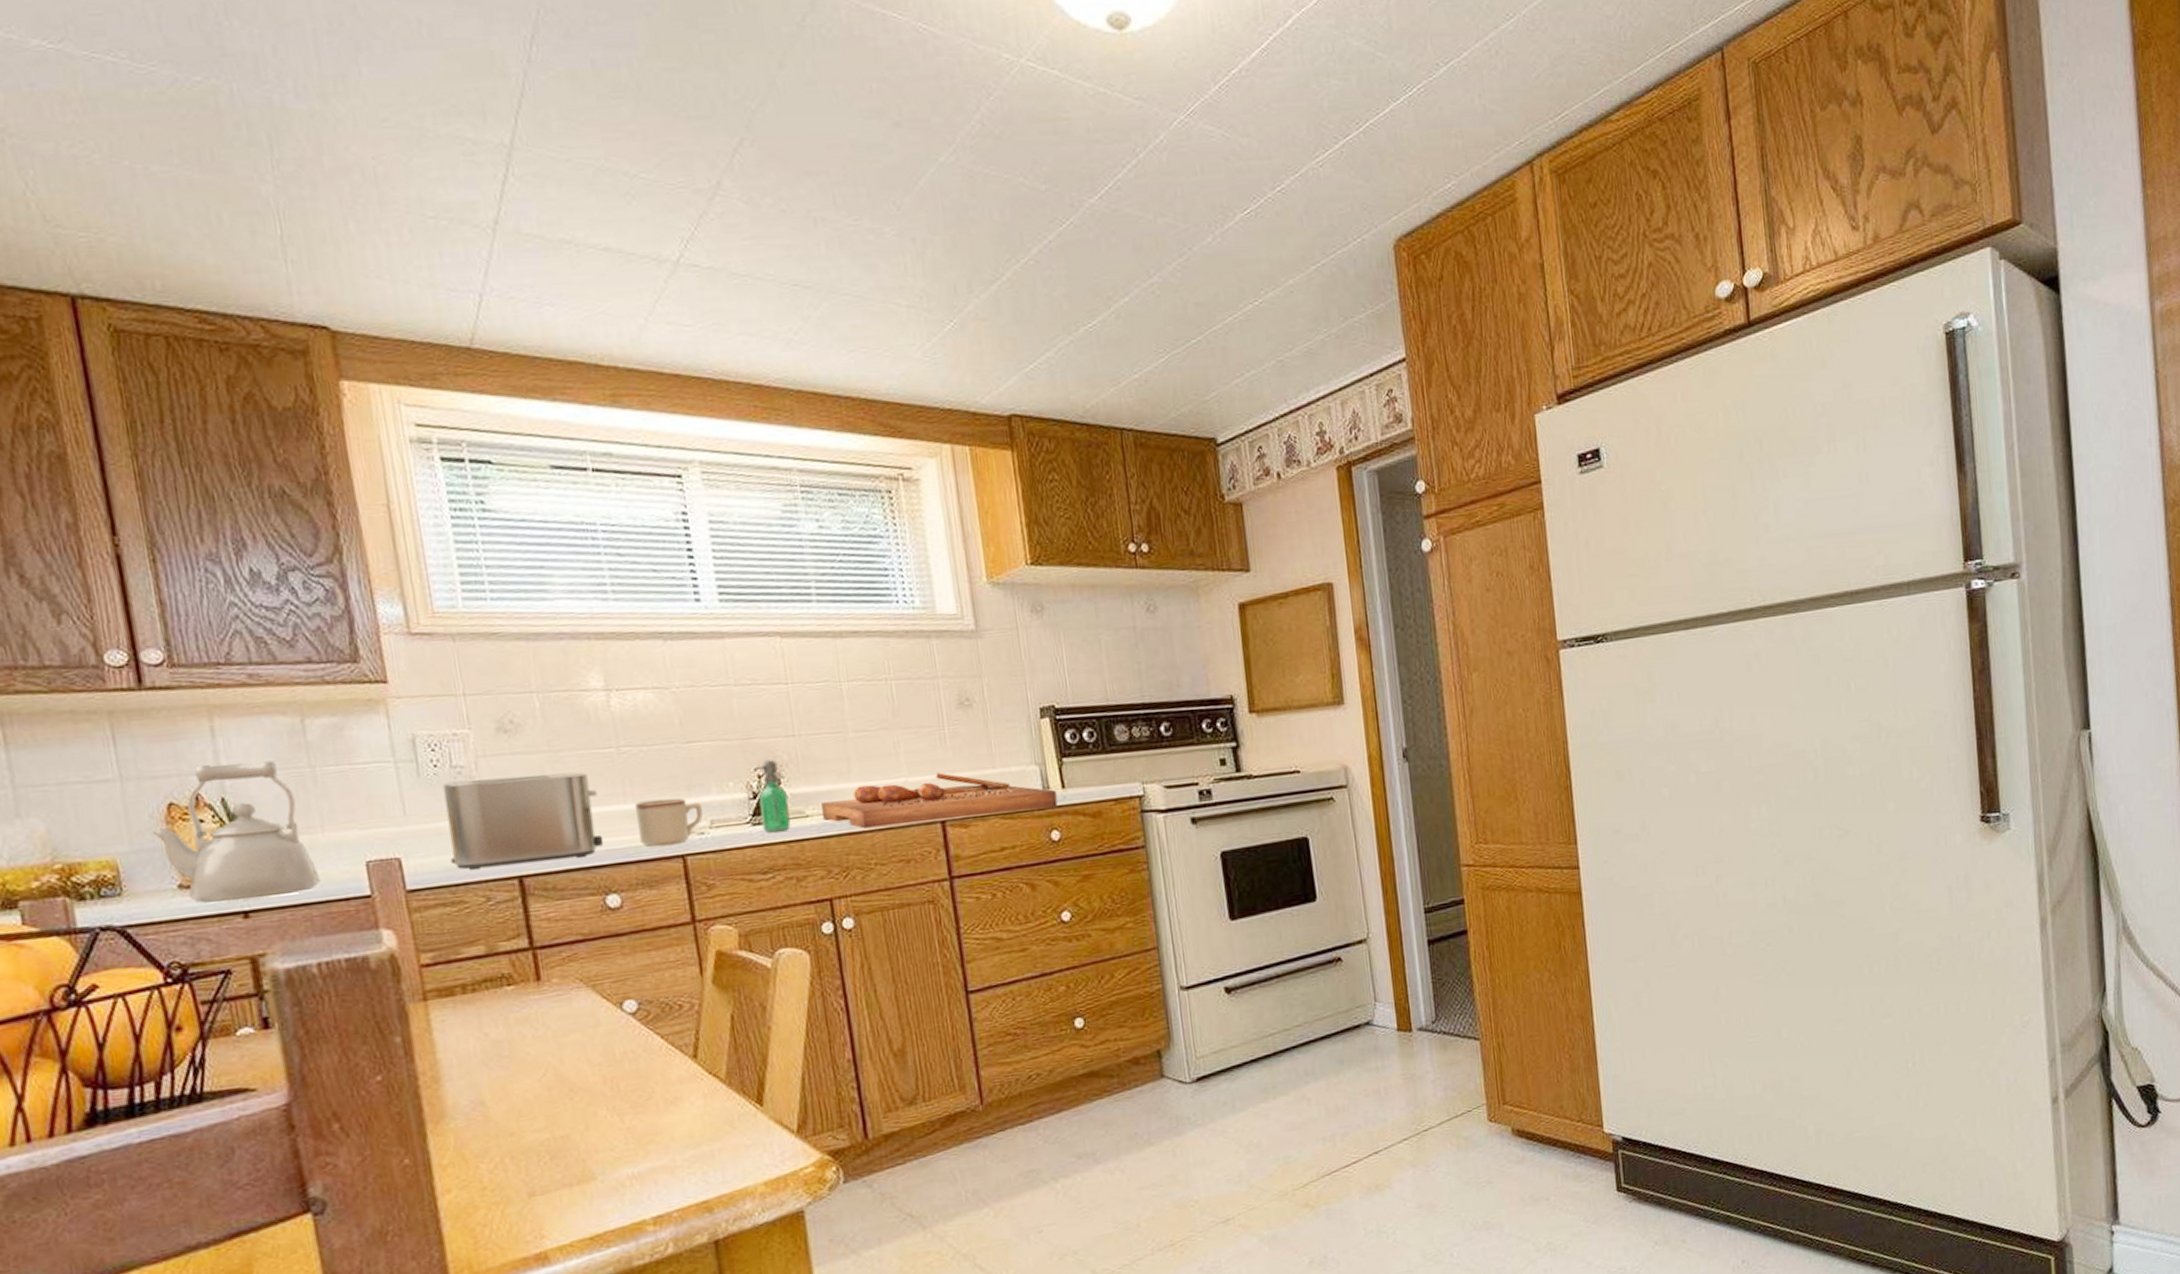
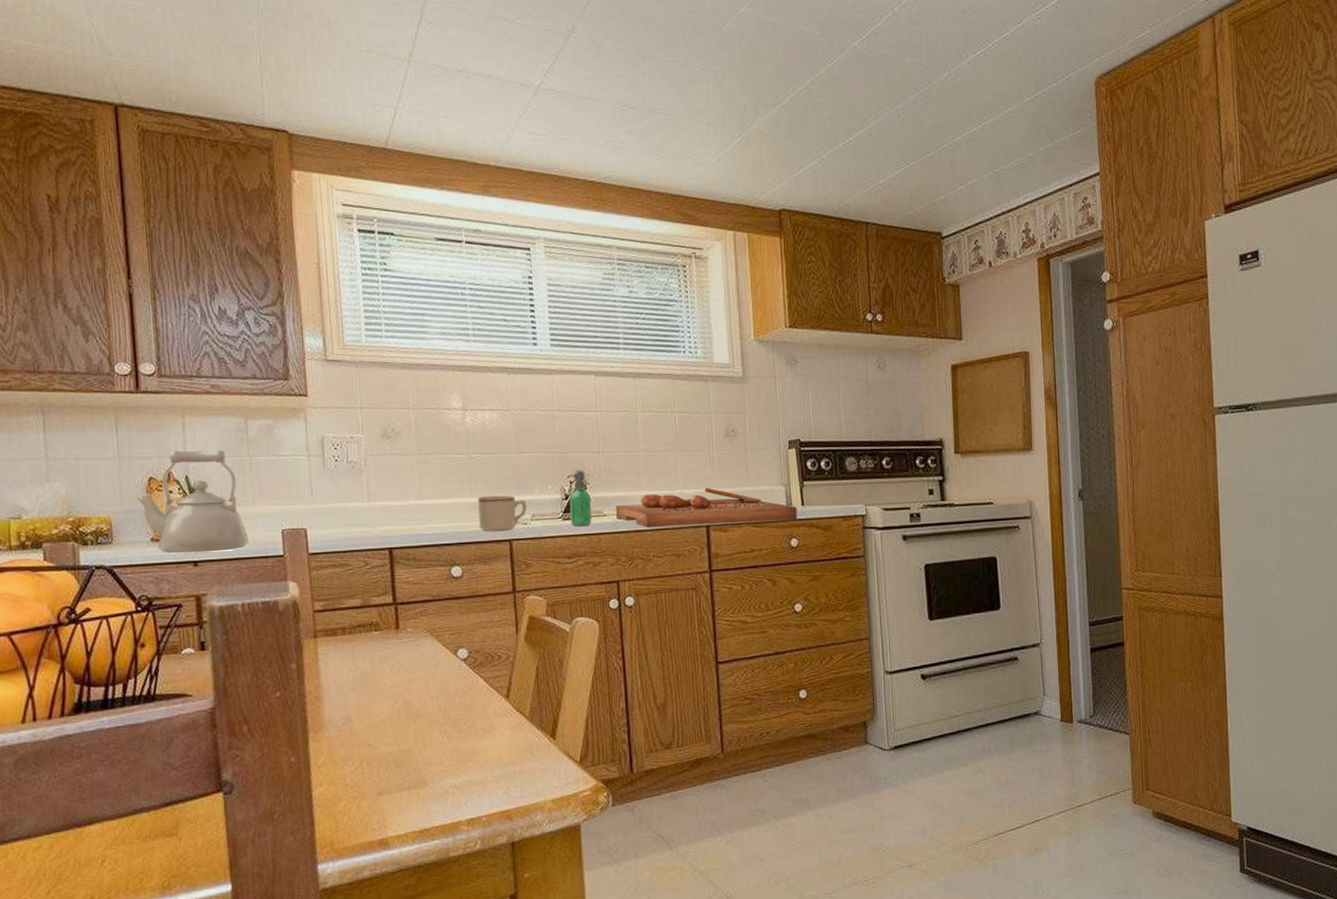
toaster: present [442,772,604,871] -> none [340,471,453,542]

